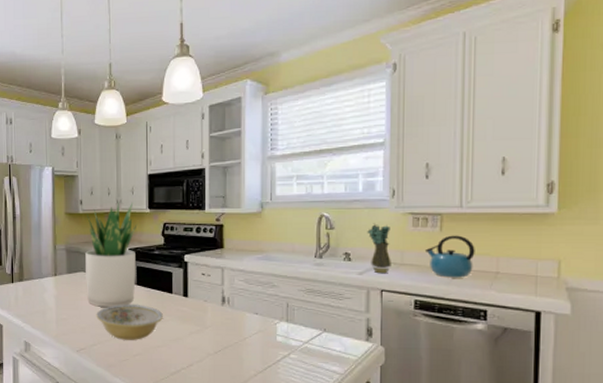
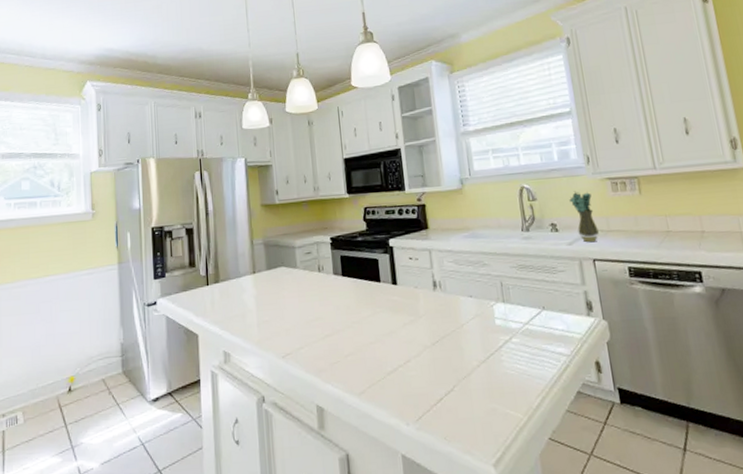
planter: present [85,202,138,308] -> none [284,189,341,305]
ceramic bowl: present [96,305,163,340] -> none [300,298,373,340]
kettle: present [424,235,475,278] -> none [628,197,679,241]

